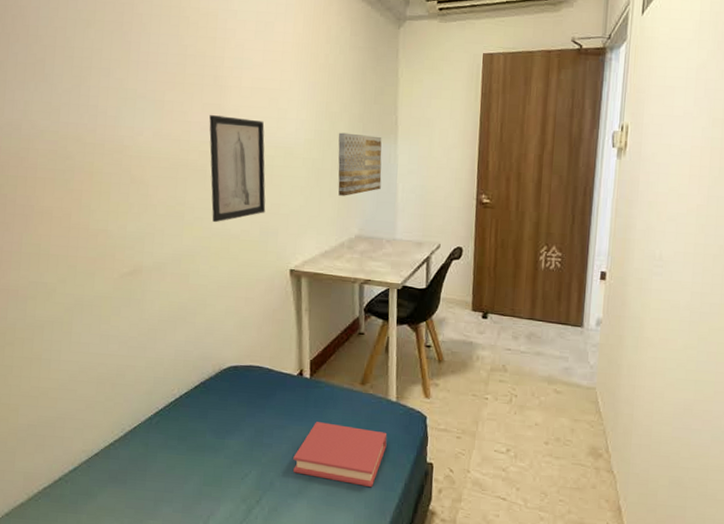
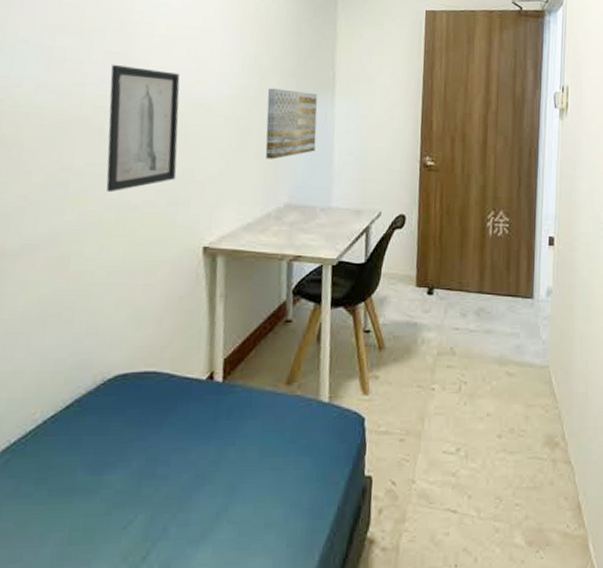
book: present [293,422,387,488] -> none [195,438,317,518]

